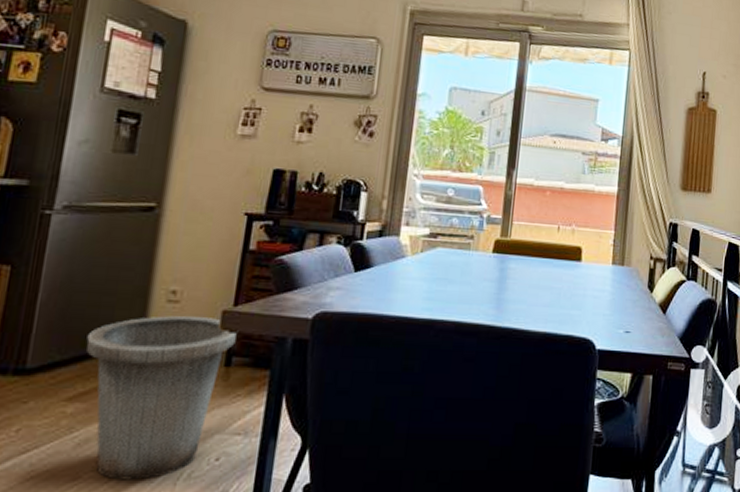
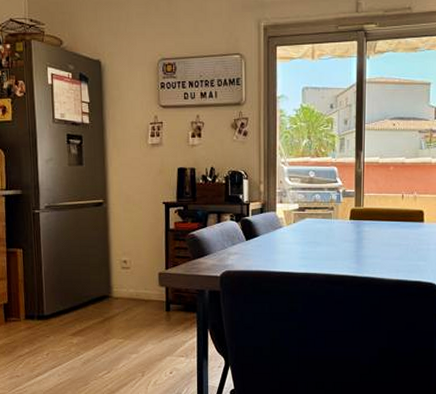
trash can: present [86,316,237,480] -> none [76,278,171,386]

